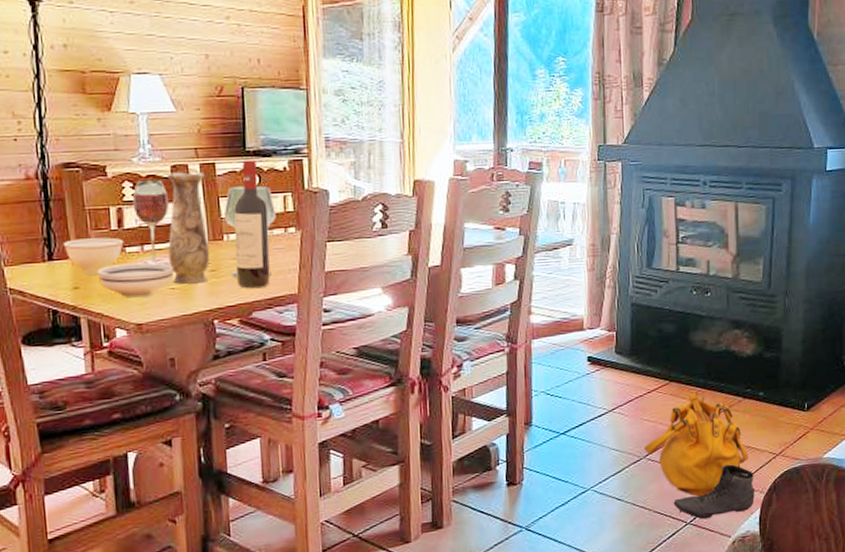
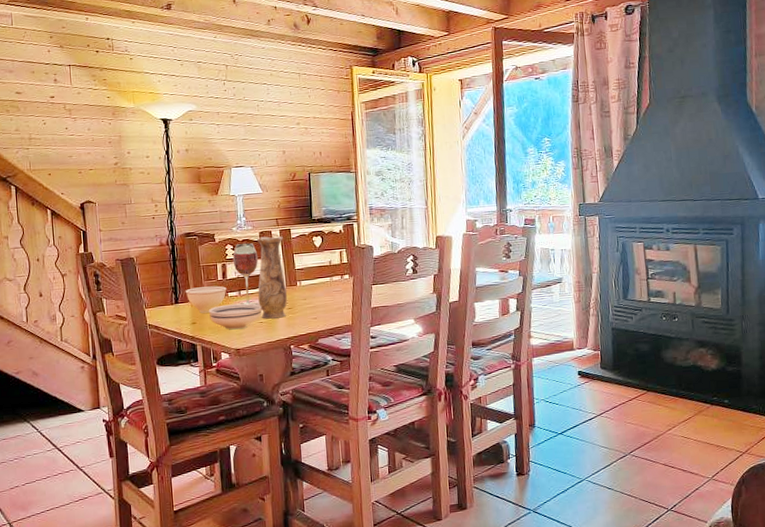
wine glass: present [223,185,276,278] -> none [297,244,334,314]
wine bottle: present [234,159,271,289] -> none [304,225,331,322]
handbag: present [643,391,748,497] -> none [628,399,719,488]
boot: present [673,464,755,520] -> none [655,460,726,507]

